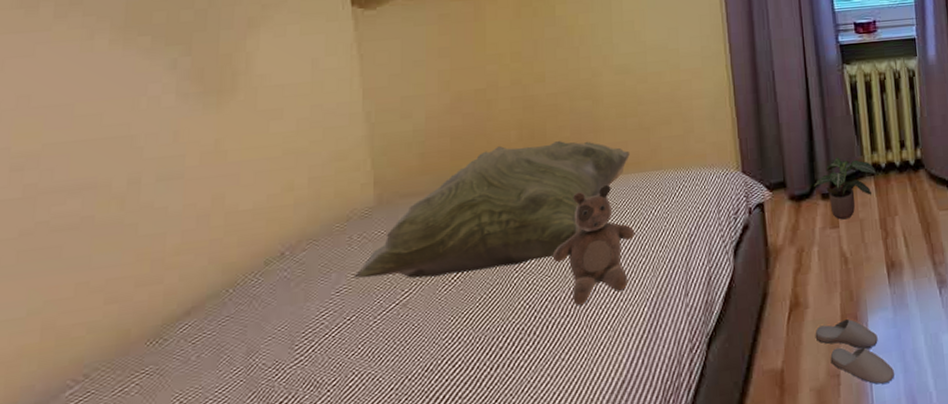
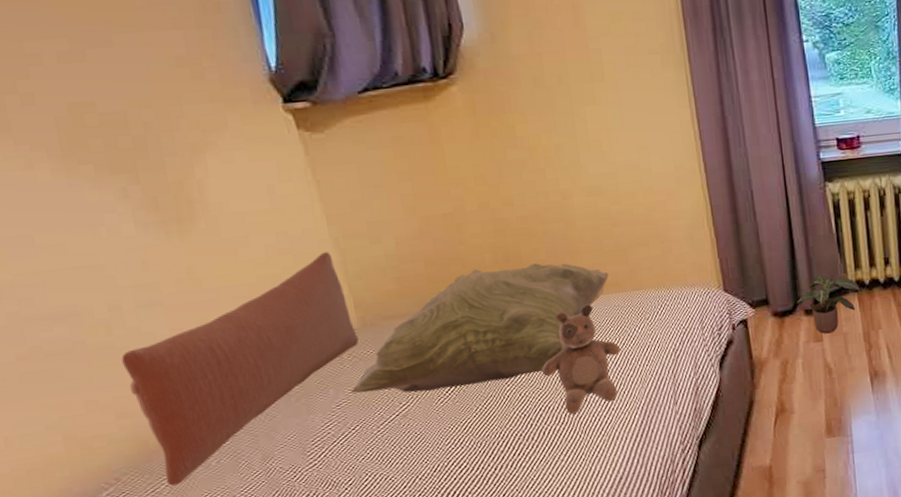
pillow: none [126,125,371,385] -> present [121,251,359,486]
slippers: present [816,318,894,385] -> none [802,422,877,477]

